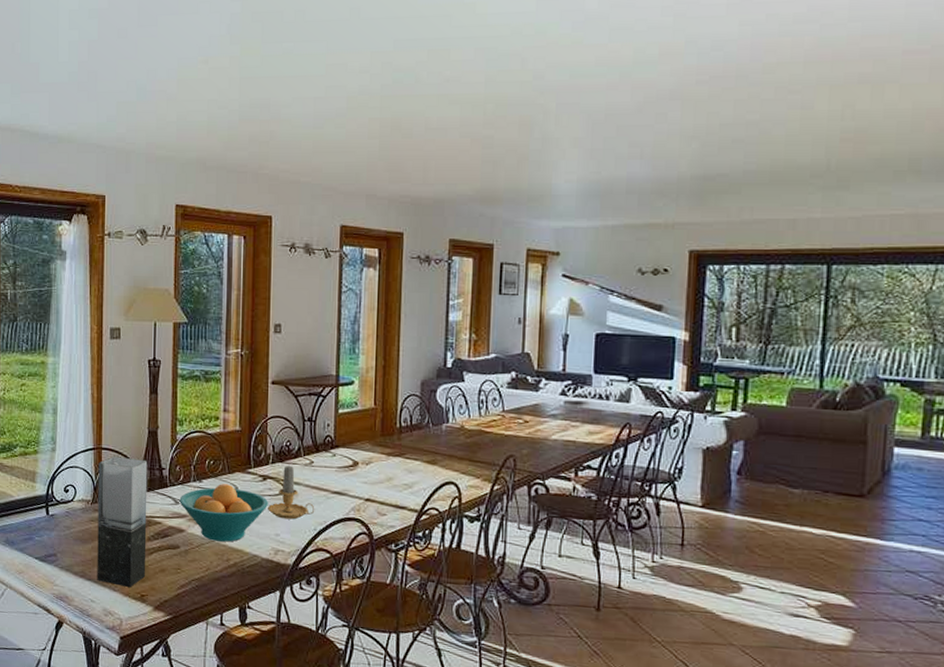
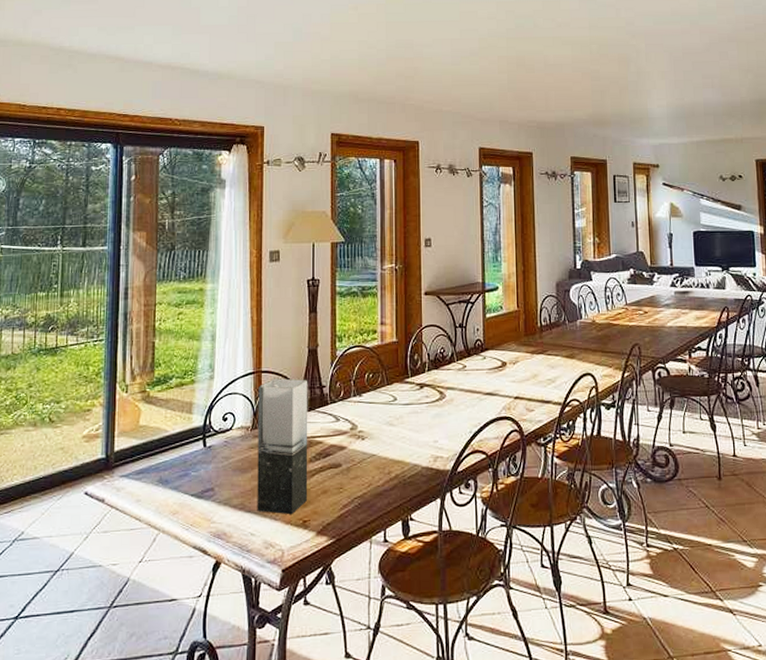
fruit bowl: present [179,484,268,542] -> none [340,396,426,455]
candle: present [267,464,315,520] -> none [425,370,470,425]

